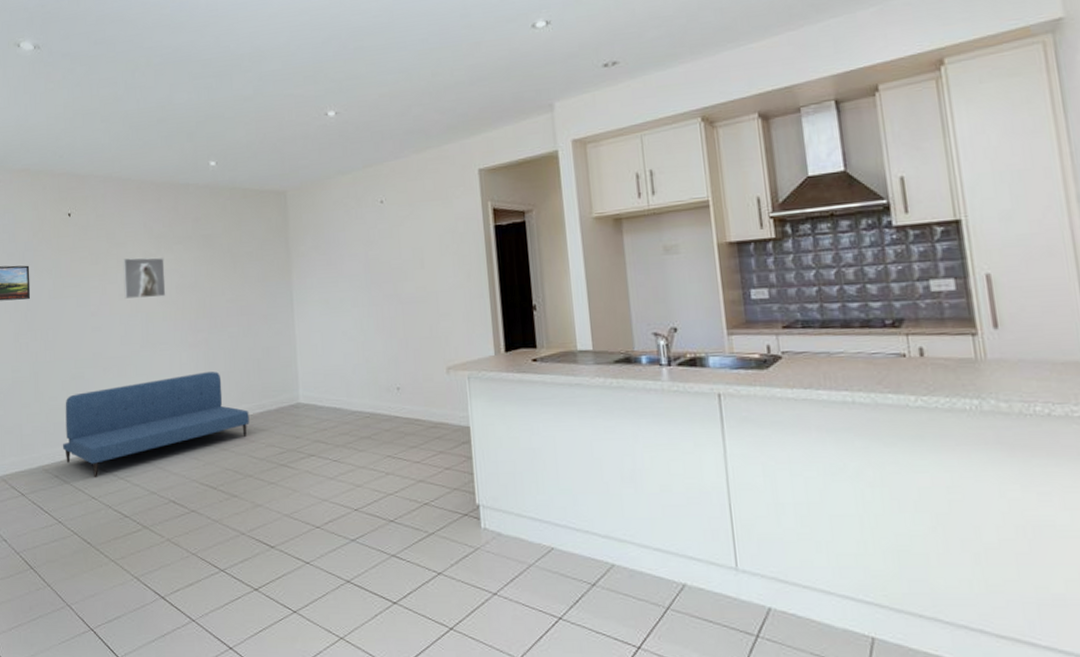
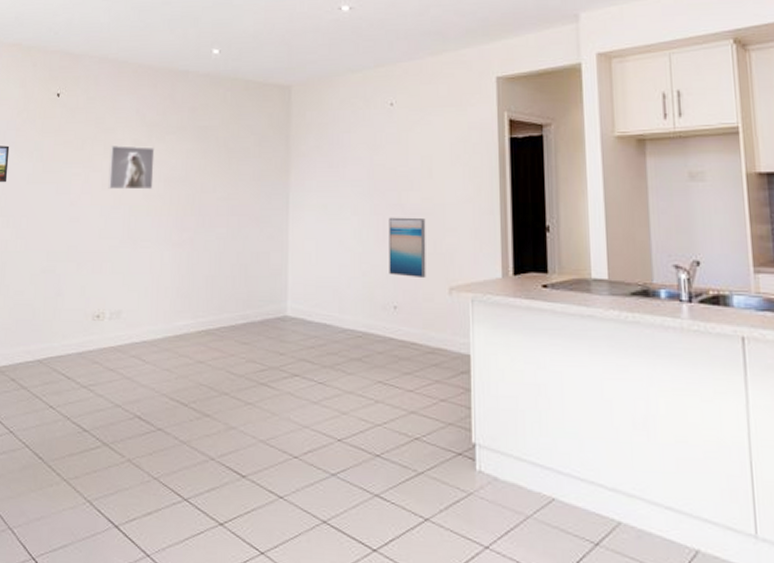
sofa: present [62,372,250,477] -> none [23,275,231,384]
wall art: none [386,305,425,361] -> present [388,217,426,279]

